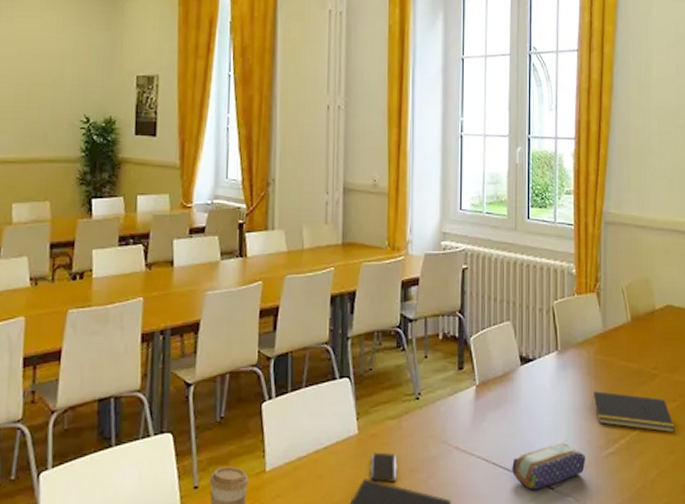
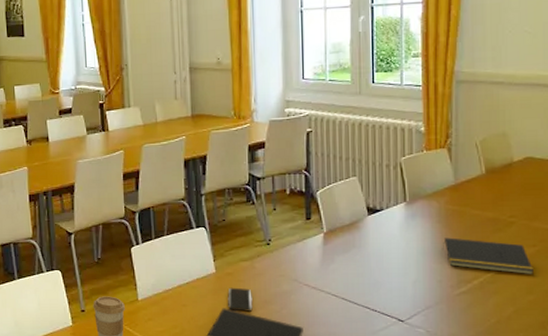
pencil case: present [512,443,586,490] -> none [361,283,437,322]

